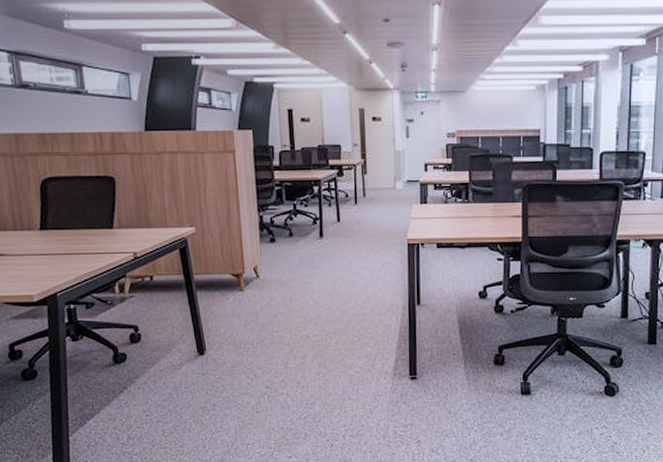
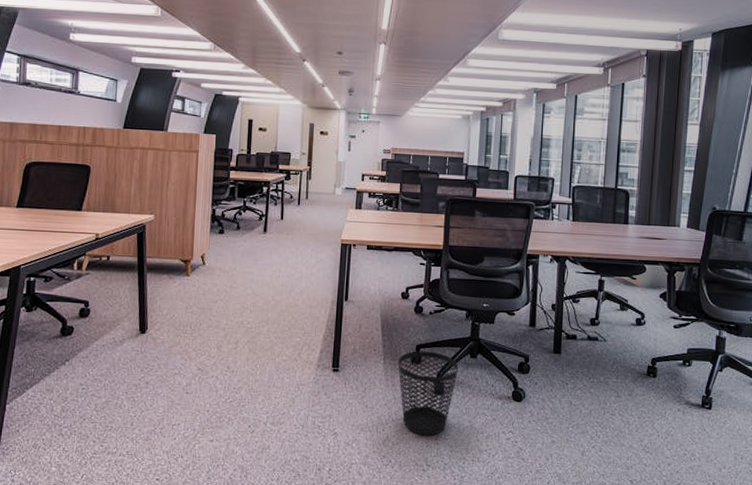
wastebasket: none [480,351,546,437] -> present [398,351,459,436]

